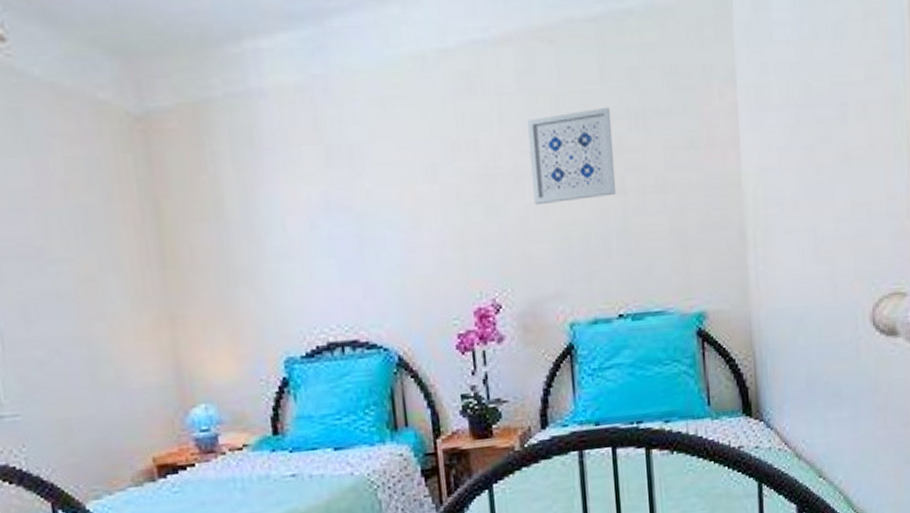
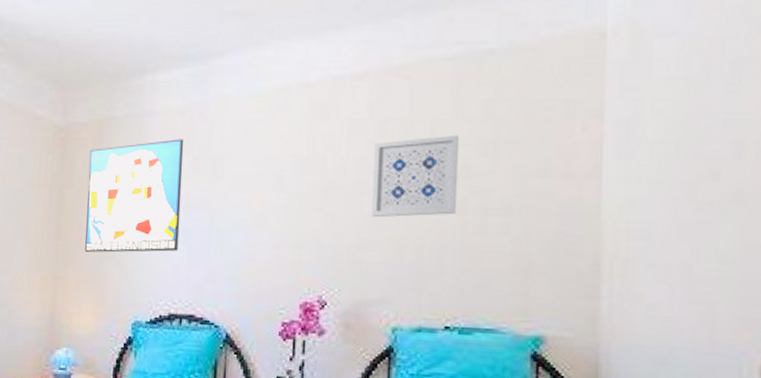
wall art: none [185,124,326,280] -> present [85,139,184,253]

